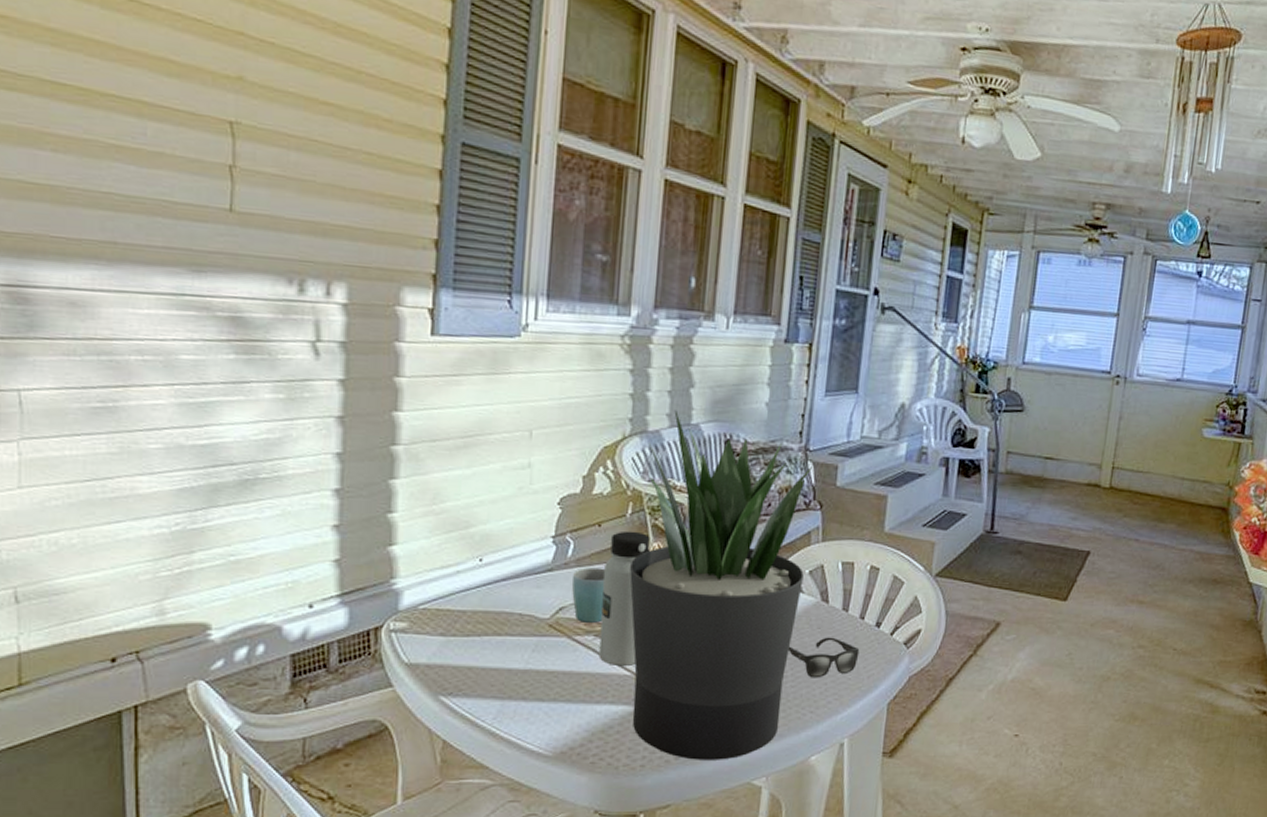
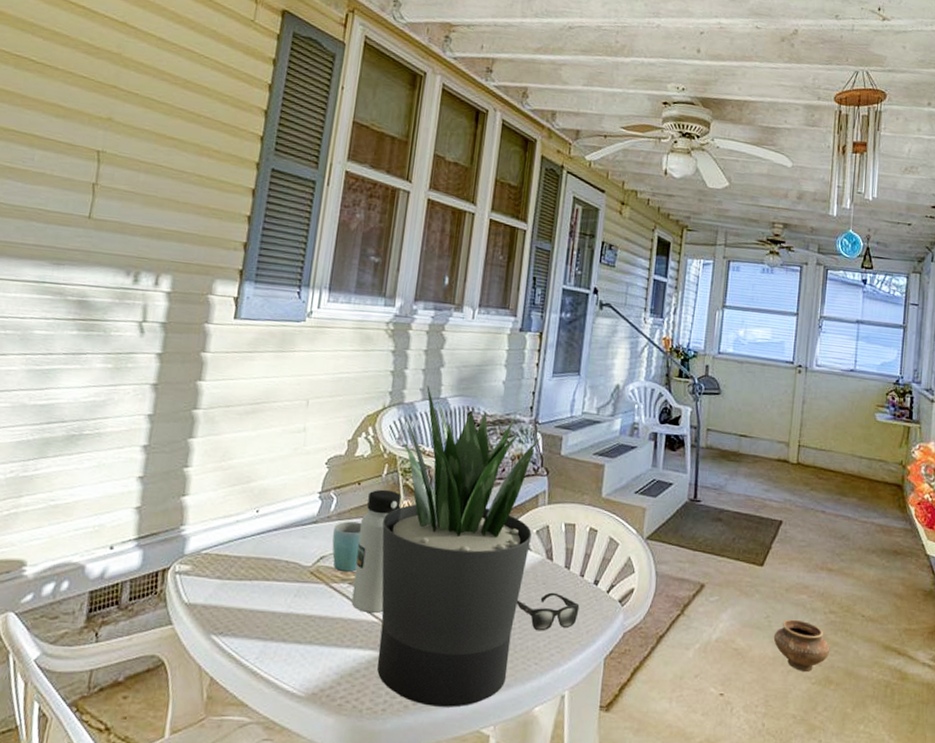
decorative pot: none [1075,655,1137,709] -> present [773,619,830,672]

